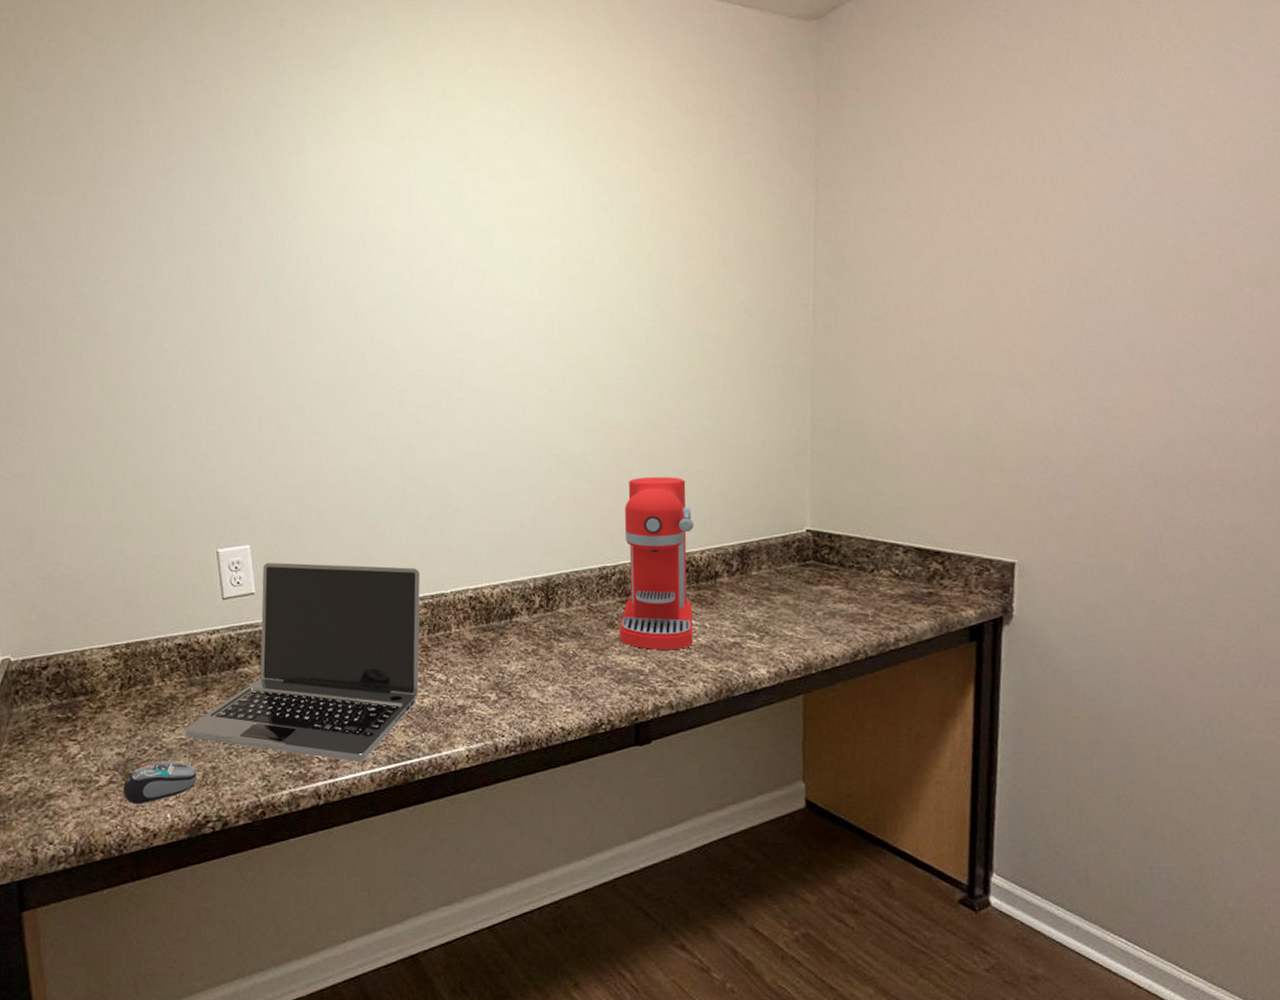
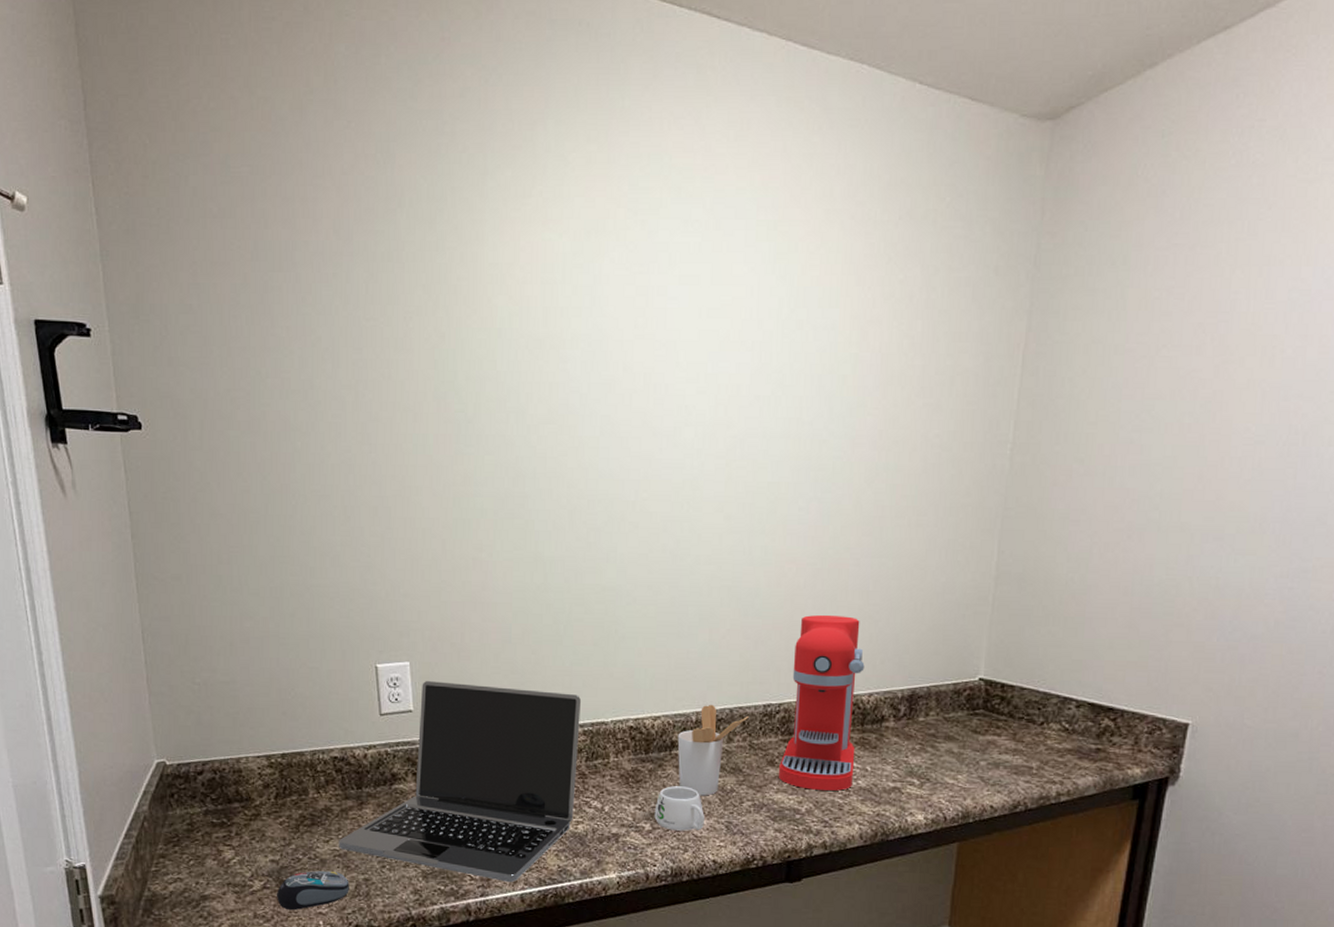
mug: none [499,653,550,699] -> present [654,786,705,831]
utensil holder: none [517,570,585,662] -> present [677,704,749,796]

